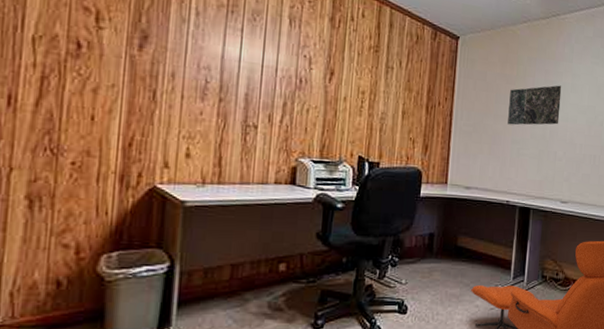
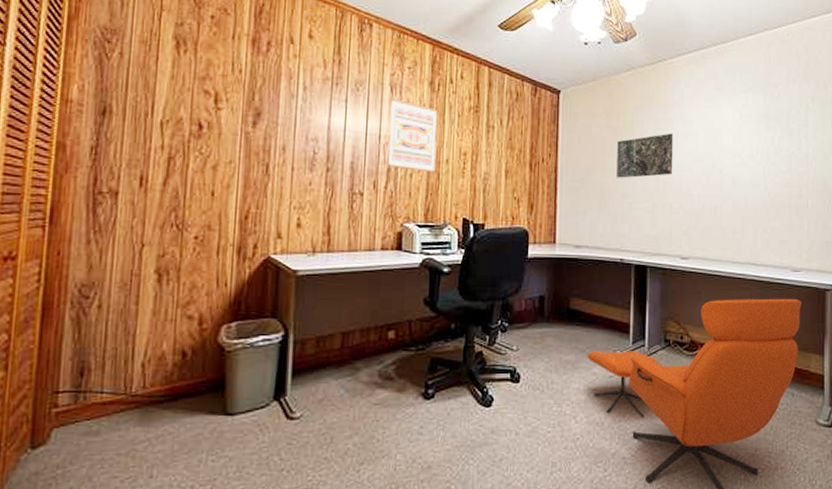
wall art: none [284,32,338,110] -> present [388,99,438,173]

